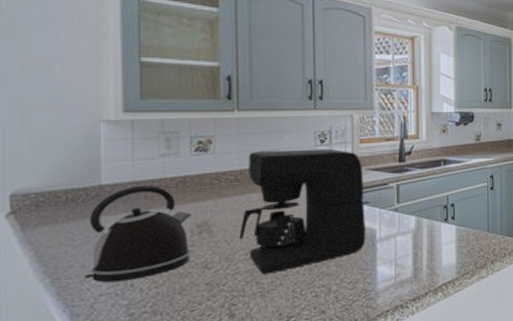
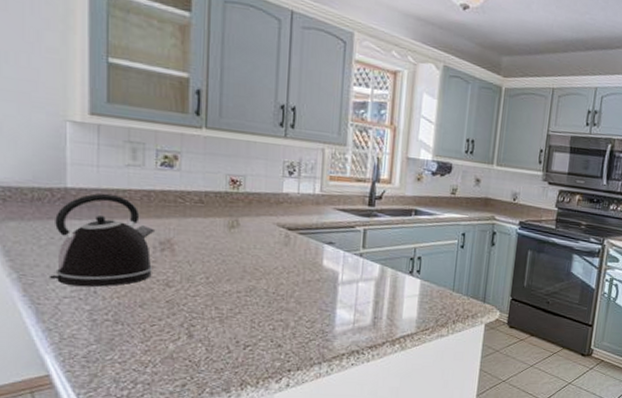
coffee maker: present [239,148,366,275] -> none [201,174,331,301]

